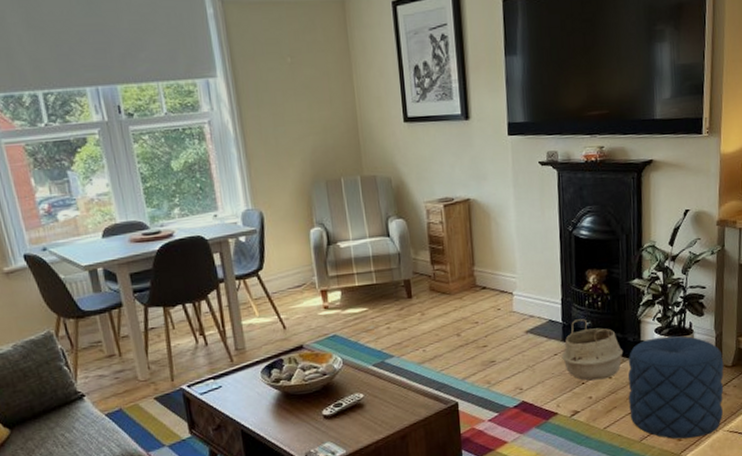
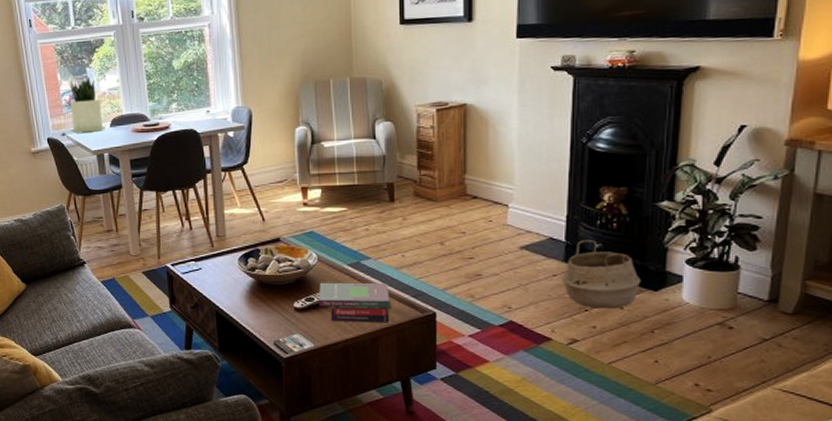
planter: none [44,181,98,247] -> present [67,76,107,133]
books: none [346,379,417,424] -> present [318,282,391,323]
pouf: present [628,335,724,439] -> none [644,269,781,392]

